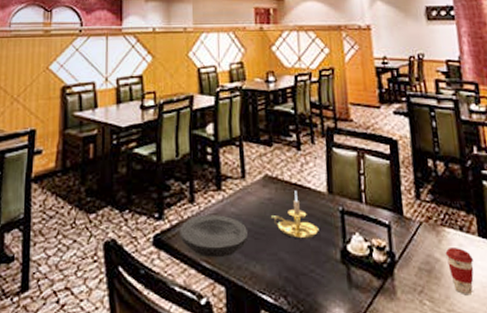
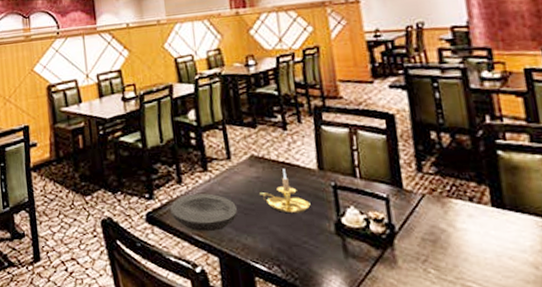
coffee cup: present [445,246,474,294] -> none [452,217,487,263]

